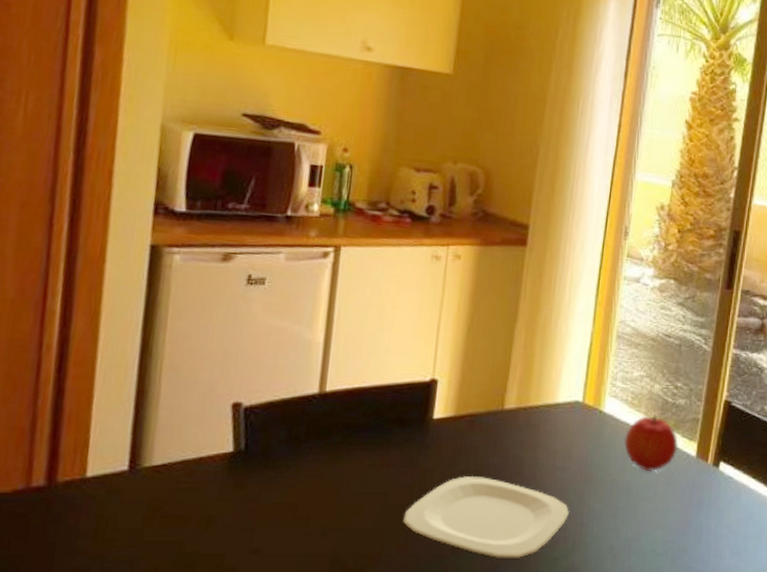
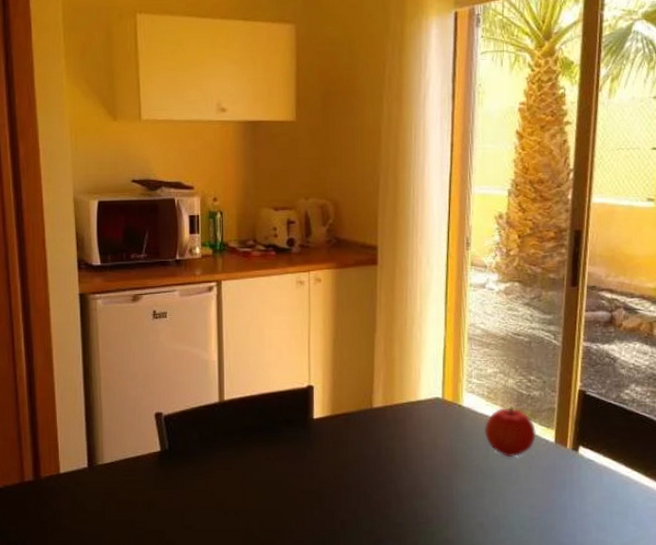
plate: present [403,476,569,559] -> none [298,465,440,534]

